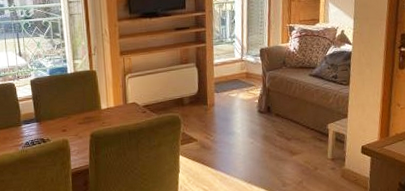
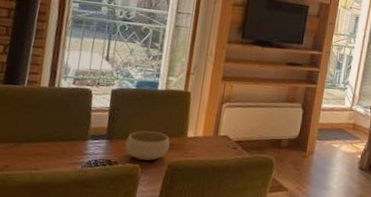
bowl: none [52,109,88,135] -> present [125,130,170,161]

